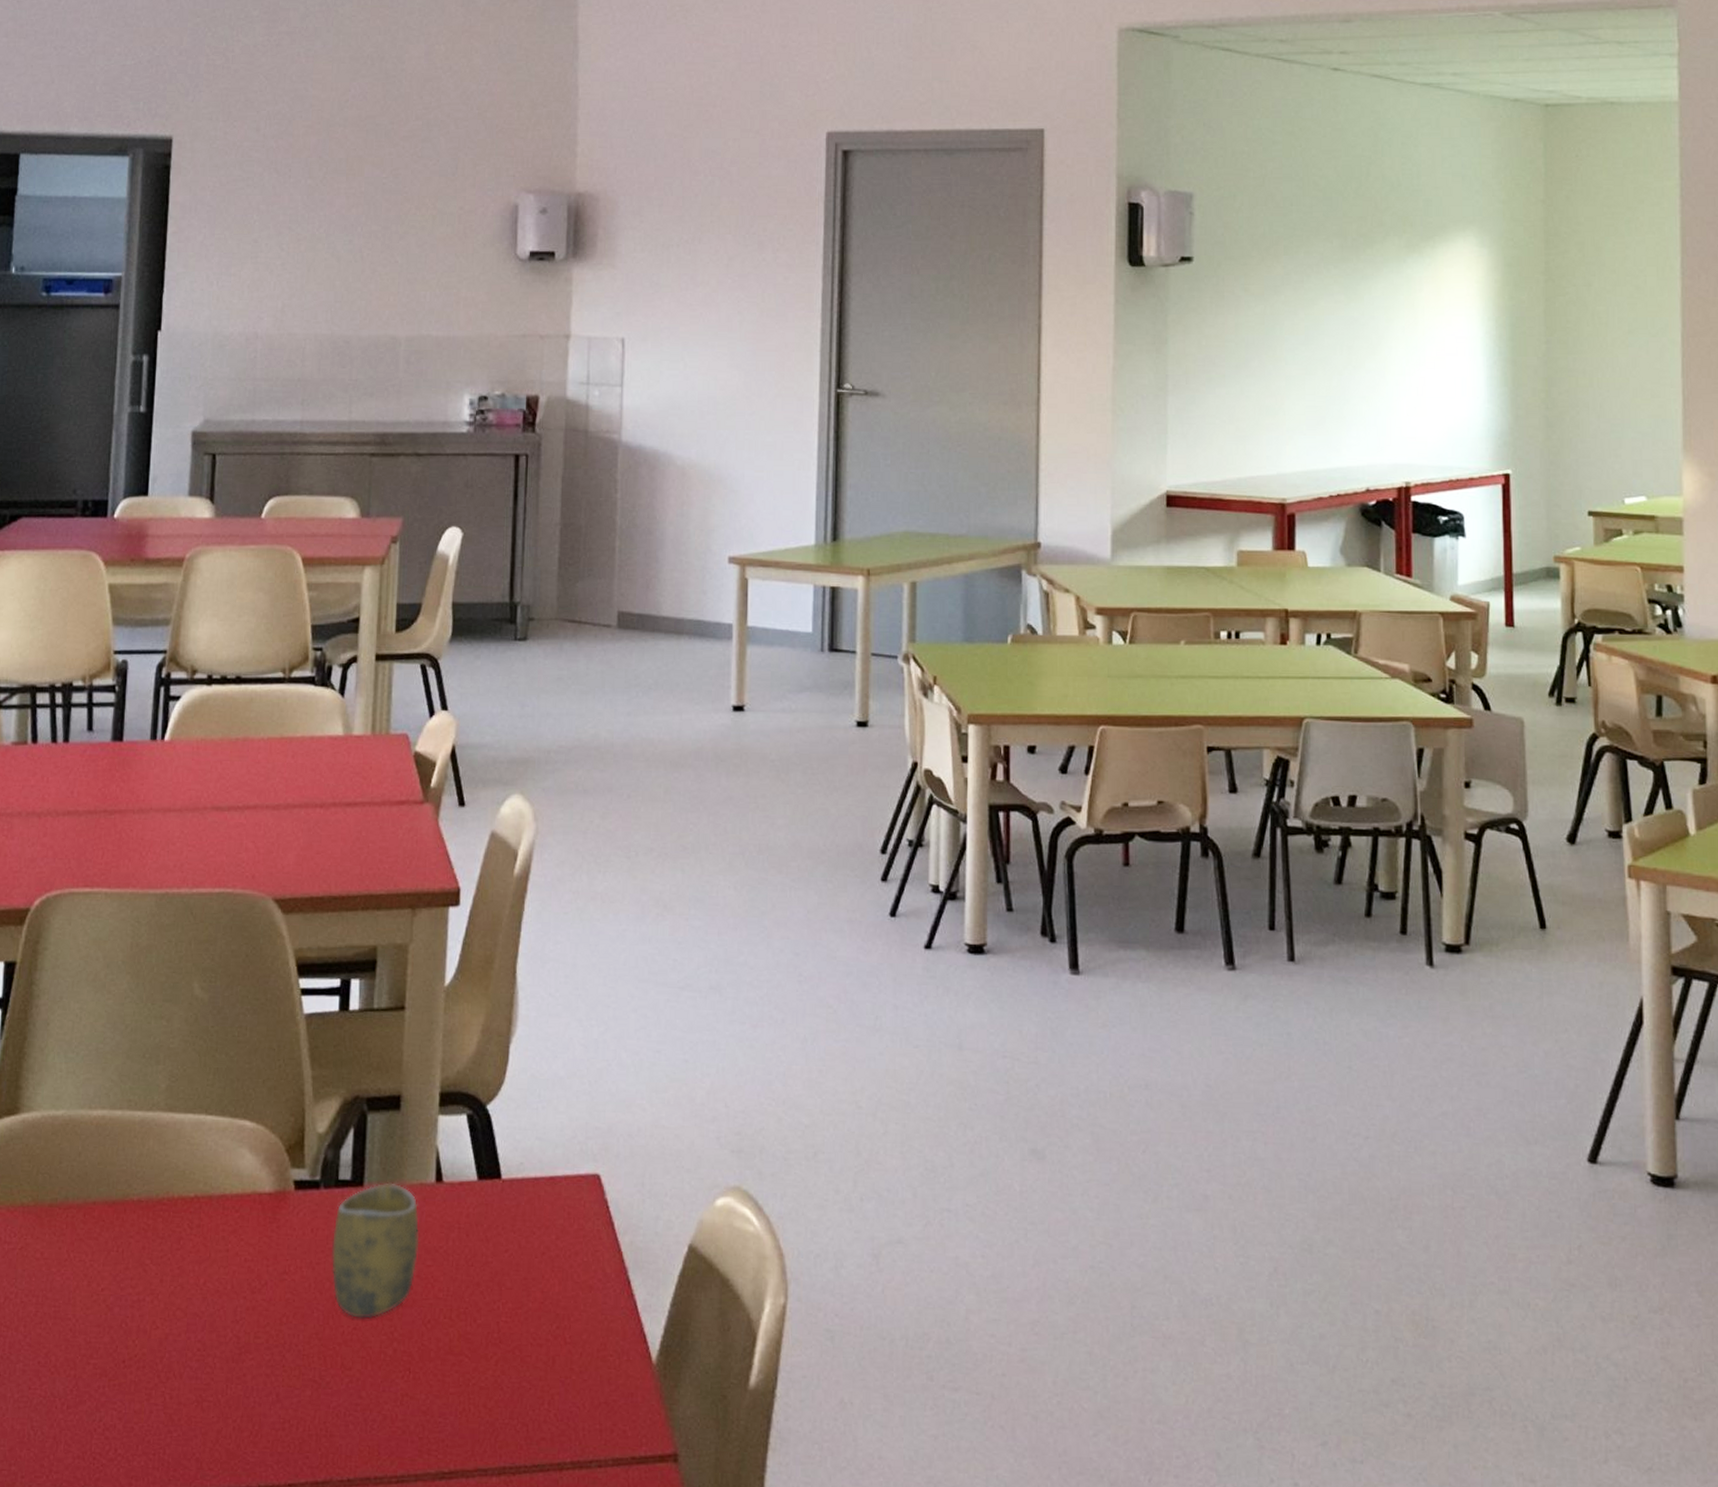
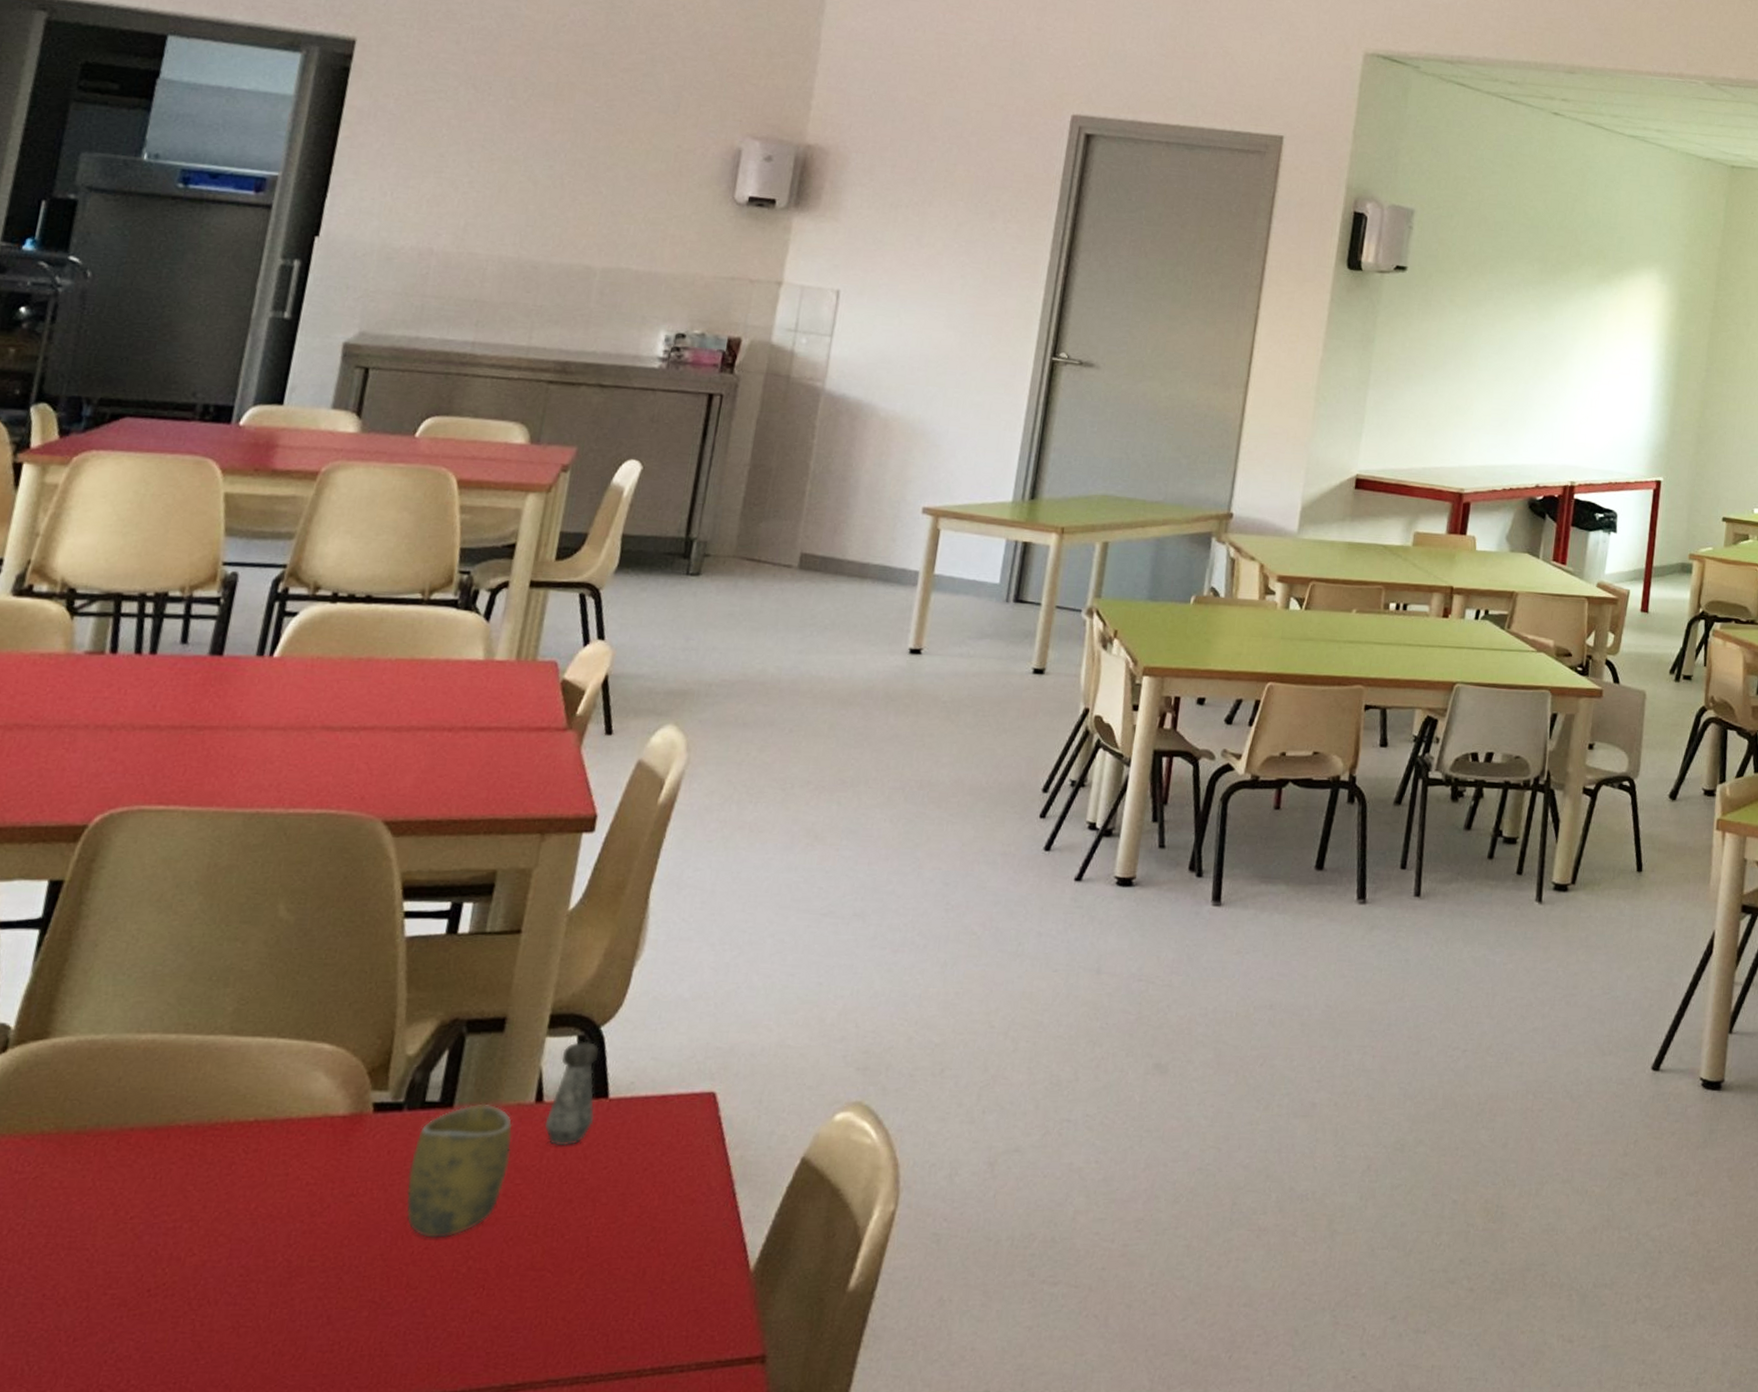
salt shaker: none [446,1121,491,1228] -> present [544,1042,600,1146]

